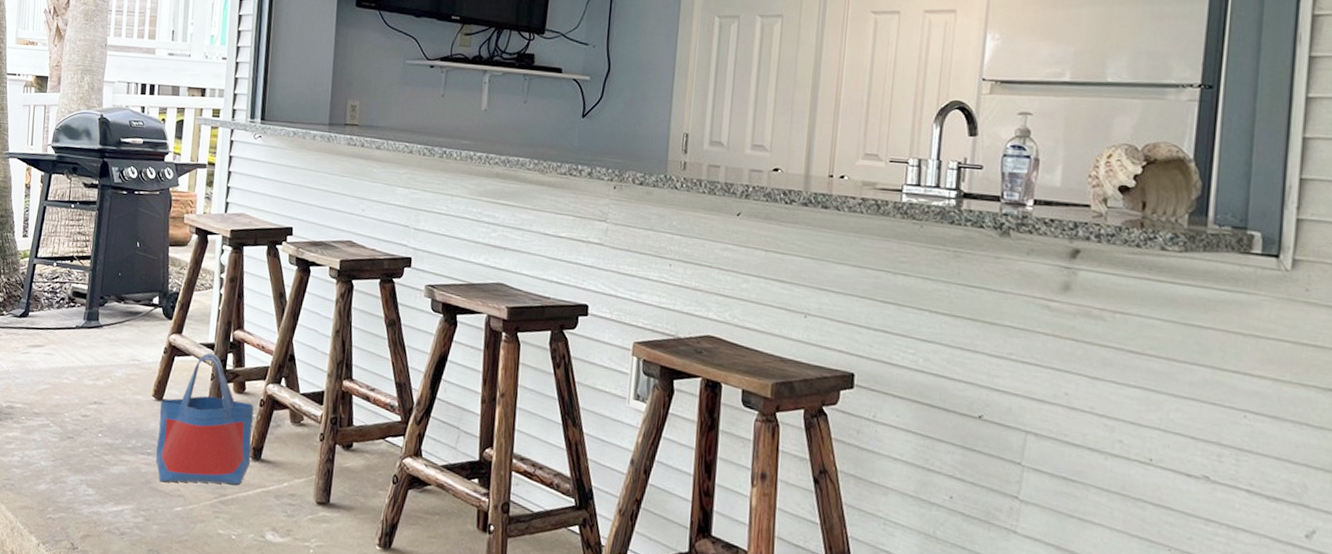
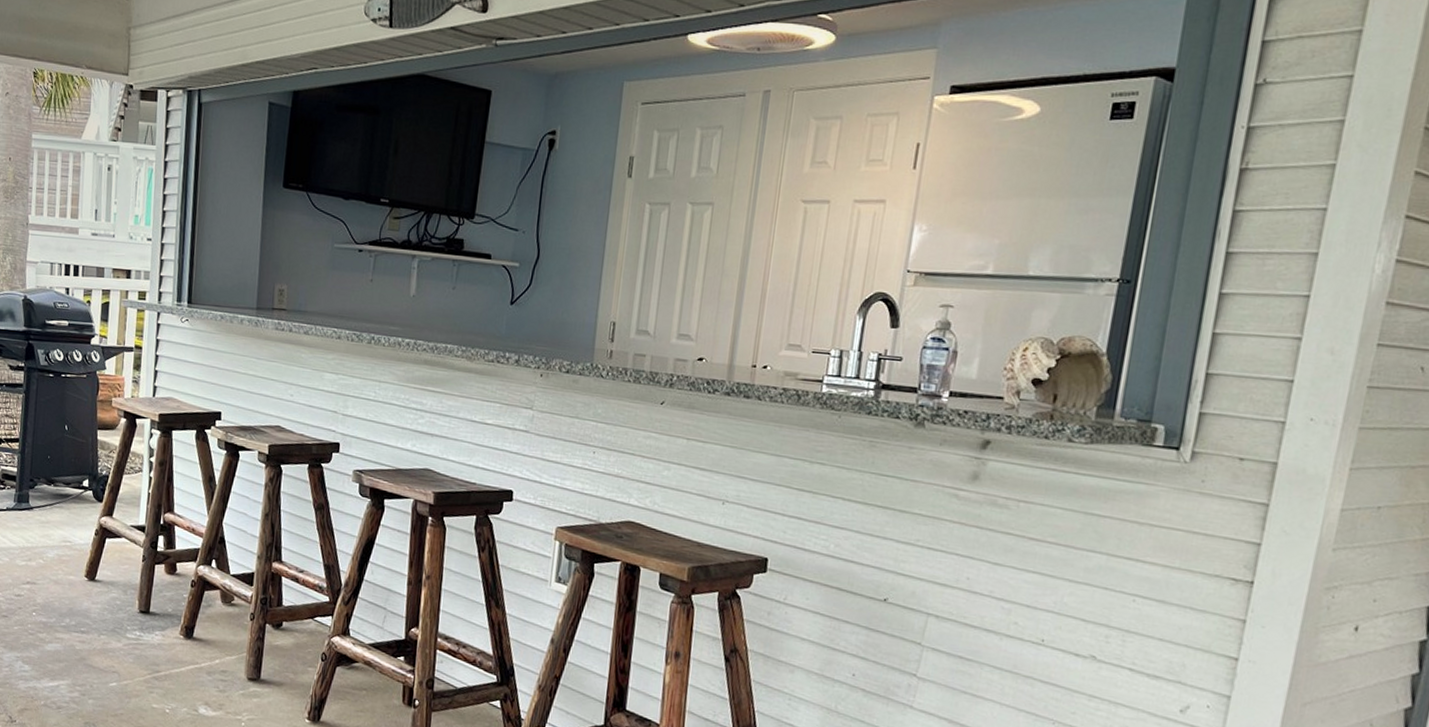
tote bag: present [155,352,254,485] -> none [89,534,185,662]

